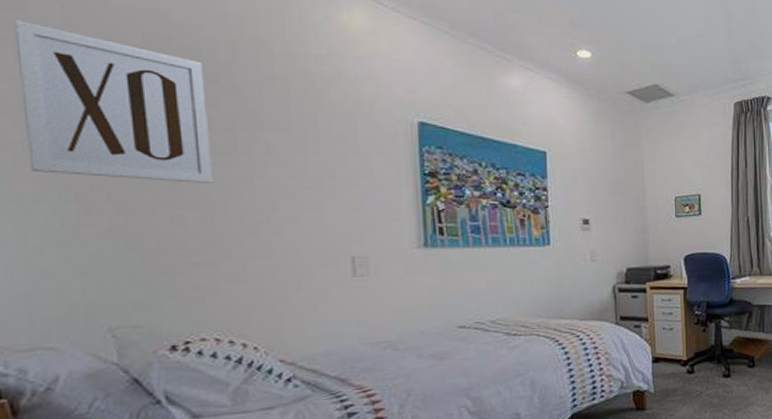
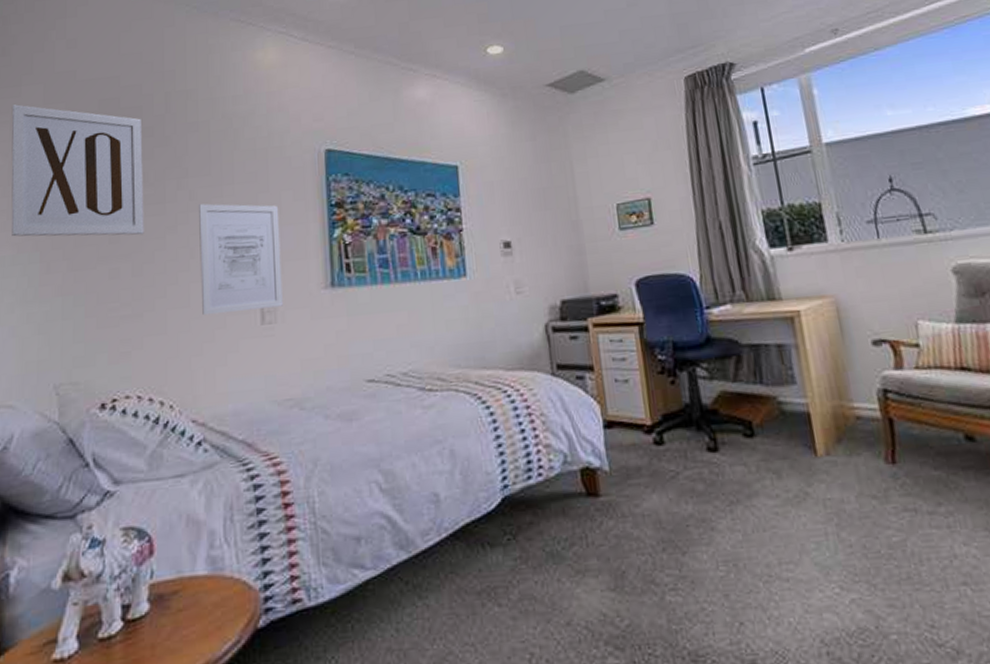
wall art: none [279,160,375,267] -> present [199,203,283,316]

